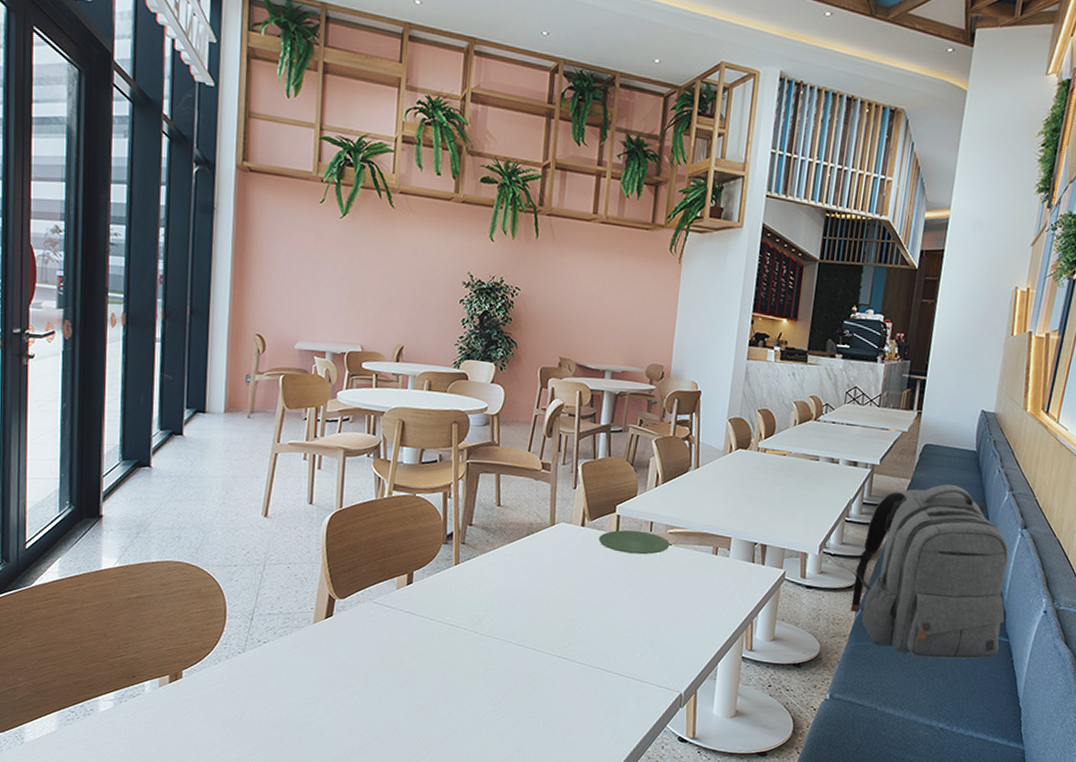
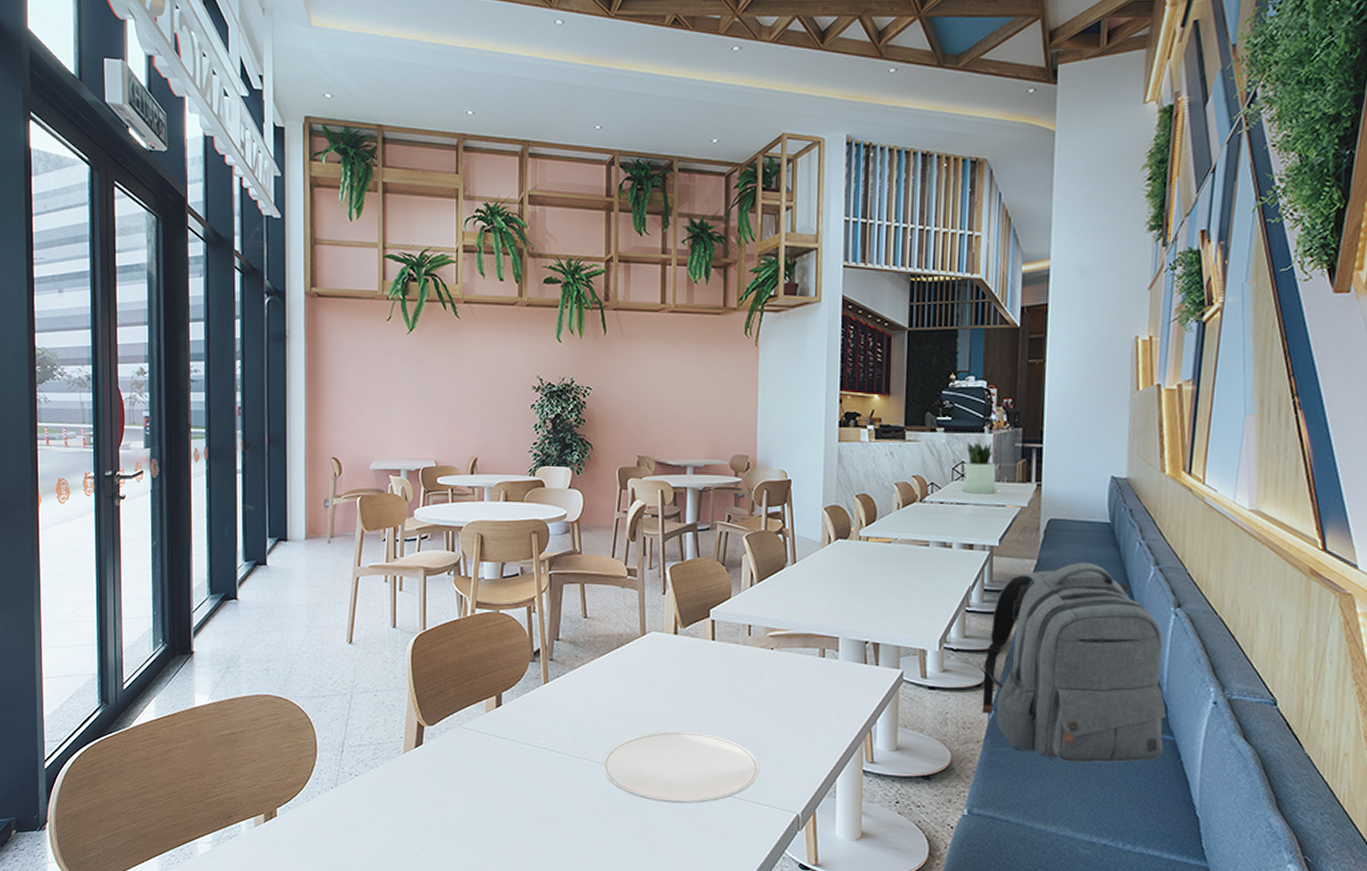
plate: none [505,614,651,681] -> present [602,731,760,804]
plate: present [598,530,671,555] -> none [693,635,772,662]
planter: none [852,369,885,418] -> present [961,441,998,494]

